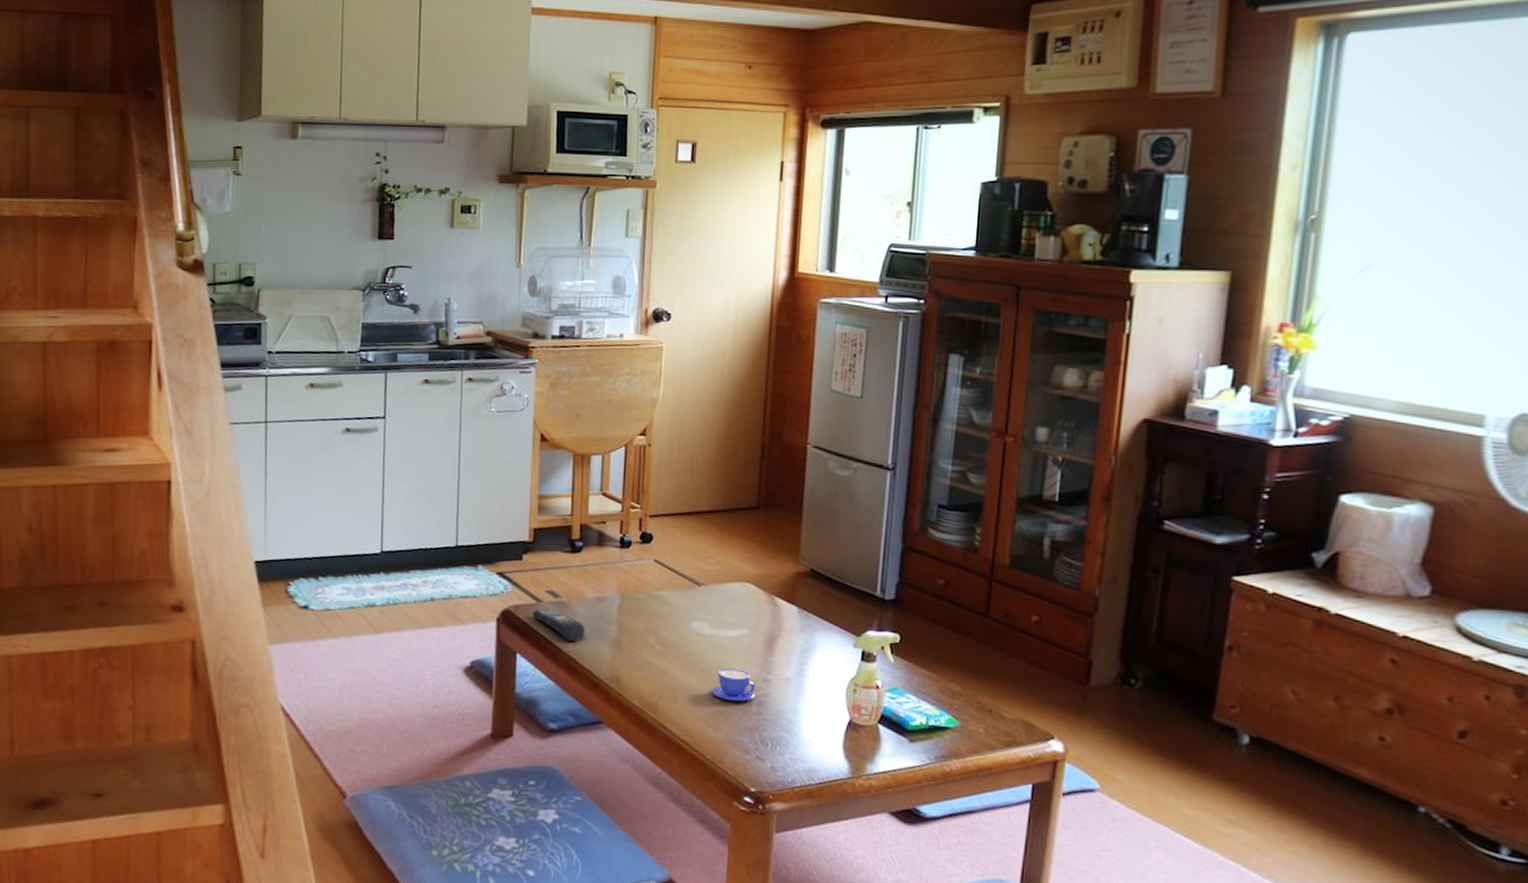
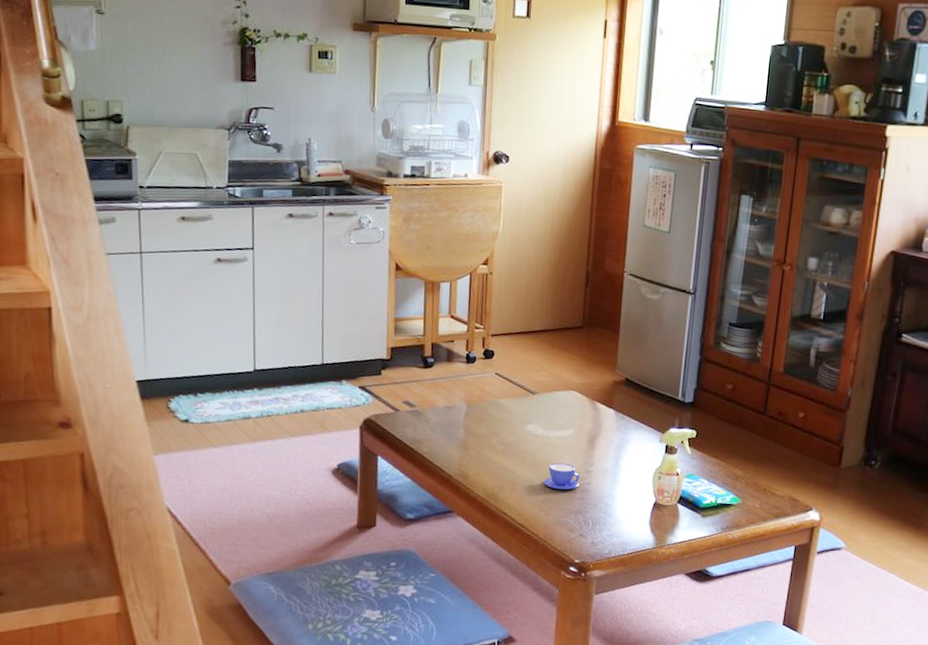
remote control: present [532,609,585,641] -> none [391,417,437,444]

